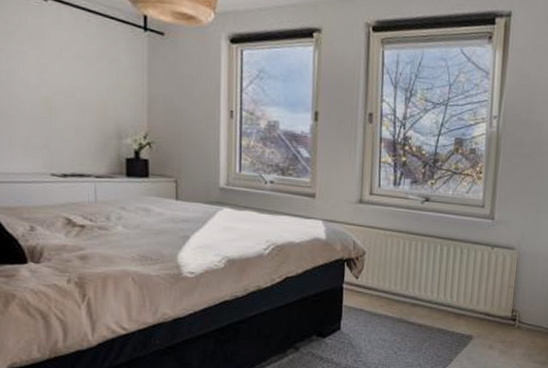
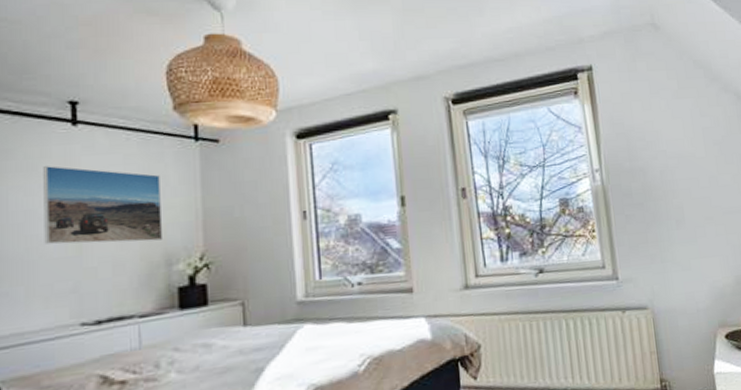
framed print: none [21,34,116,116] -> present [43,166,164,245]

